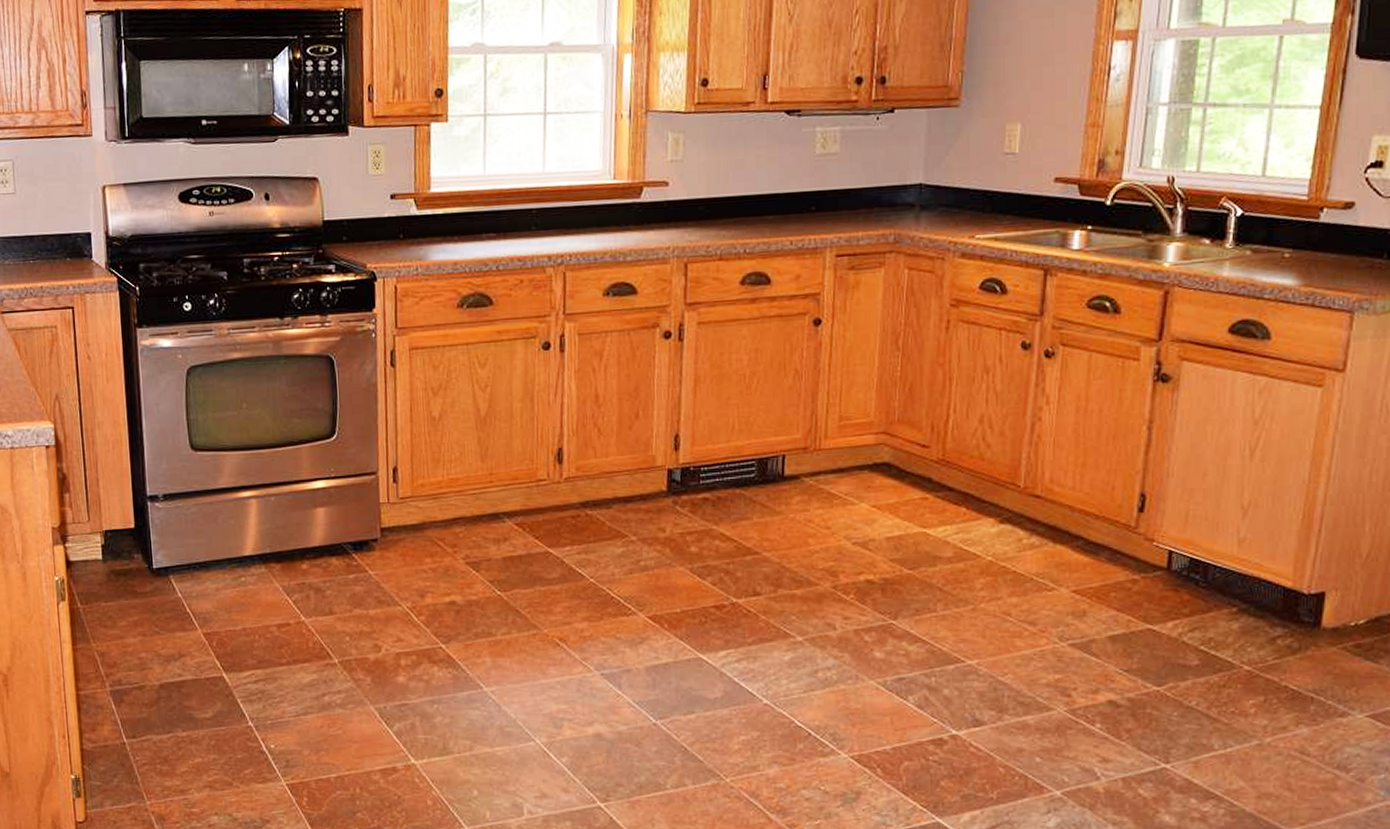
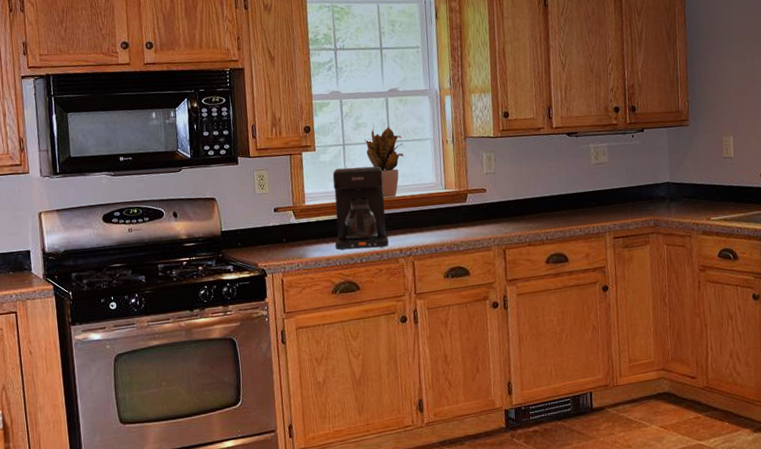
coffee maker: none [465,144,534,253] -> present [332,166,389,251]
potted plant: none [513,87,563,188] -> present [365,123,404,198]

